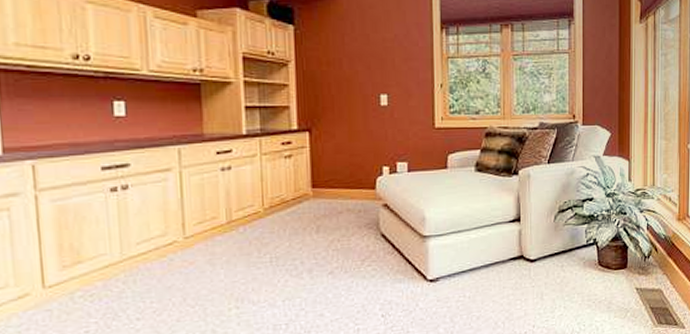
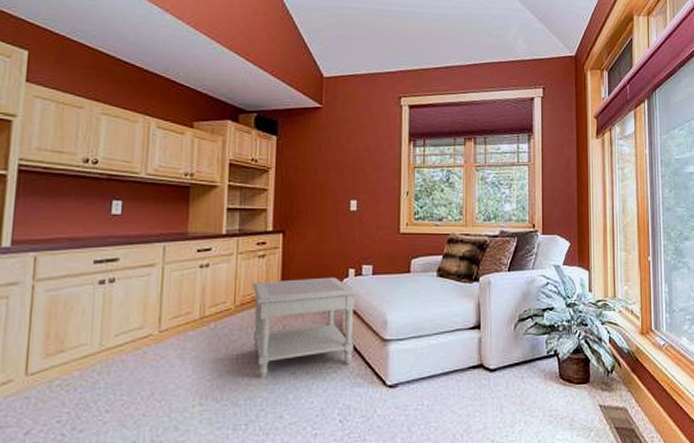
side table: none [281,175,395,280] -> present [253,277,359,379]

